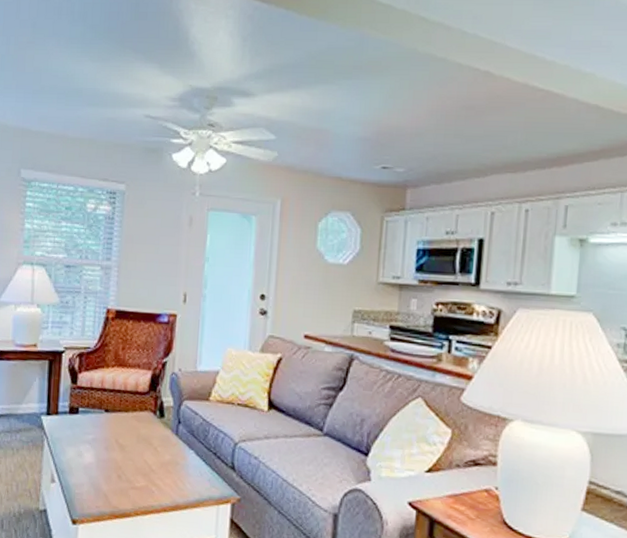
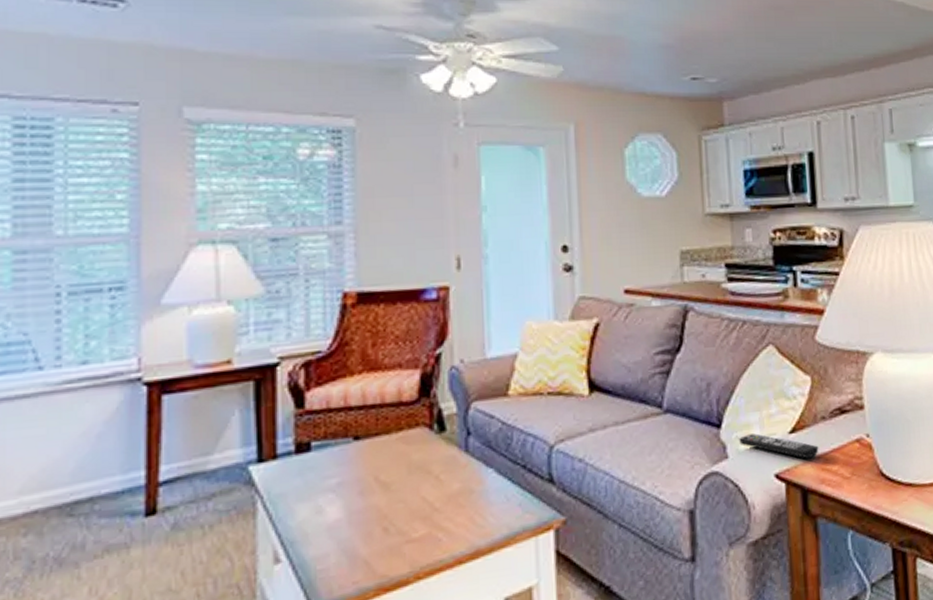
remote control: none [382,466,450,496] -> present [739,433,819,459]

